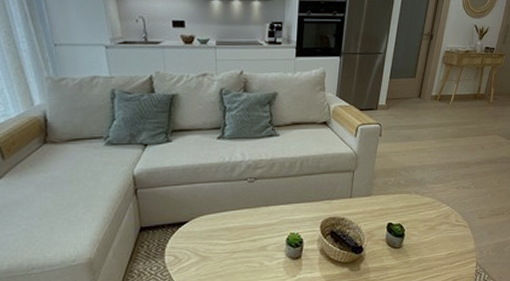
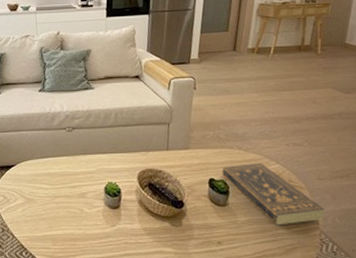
book: none [399,205,482,262] -> present [222,162,325,226]

